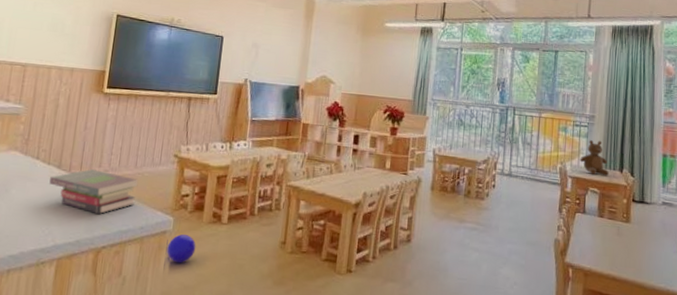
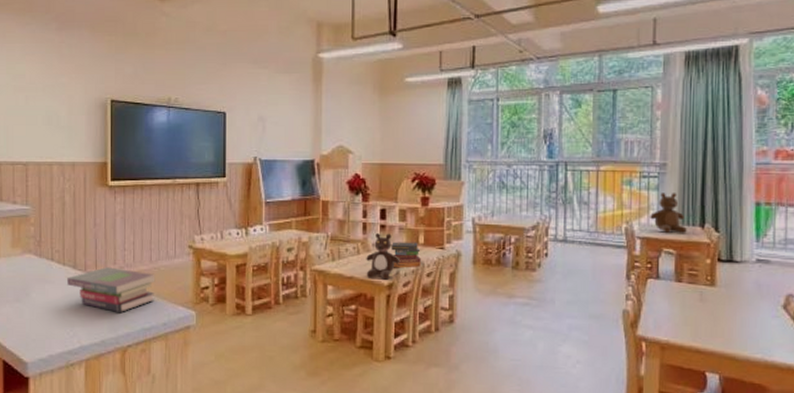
ball: present [167,234,196,264] -> none [193,329,222,358]
stuffed animal: none [336,156,368,199] -> present [366,233,401,280]
books: none [361,165,387,190] -> present [391,242,421,268]

